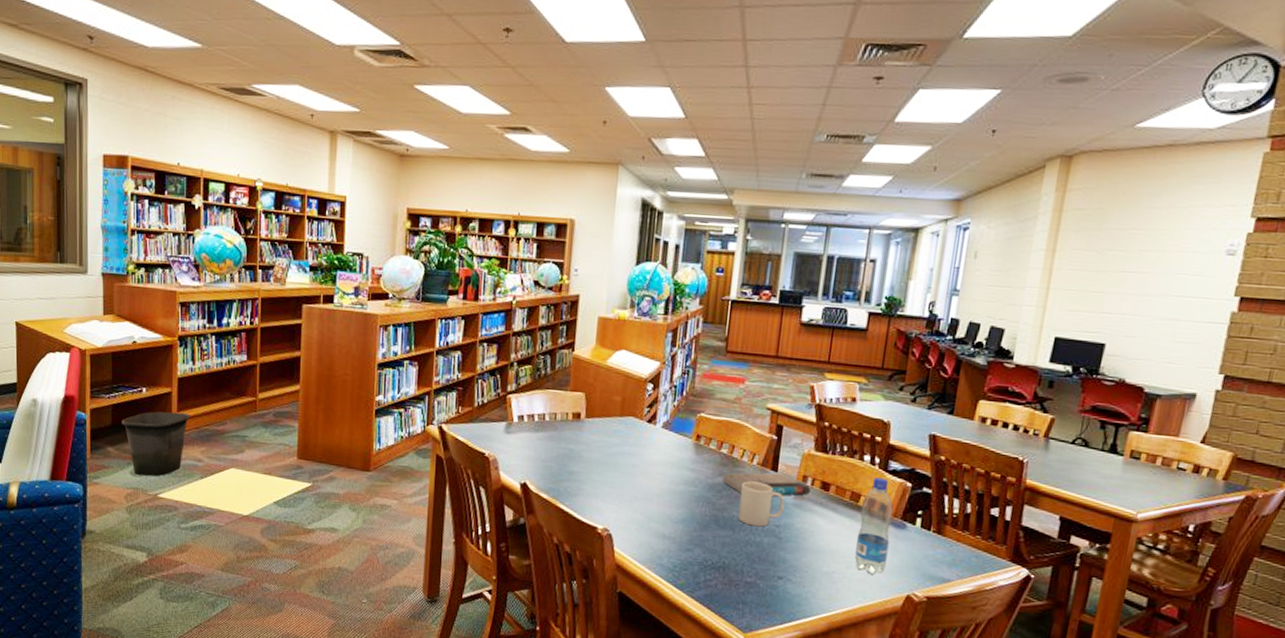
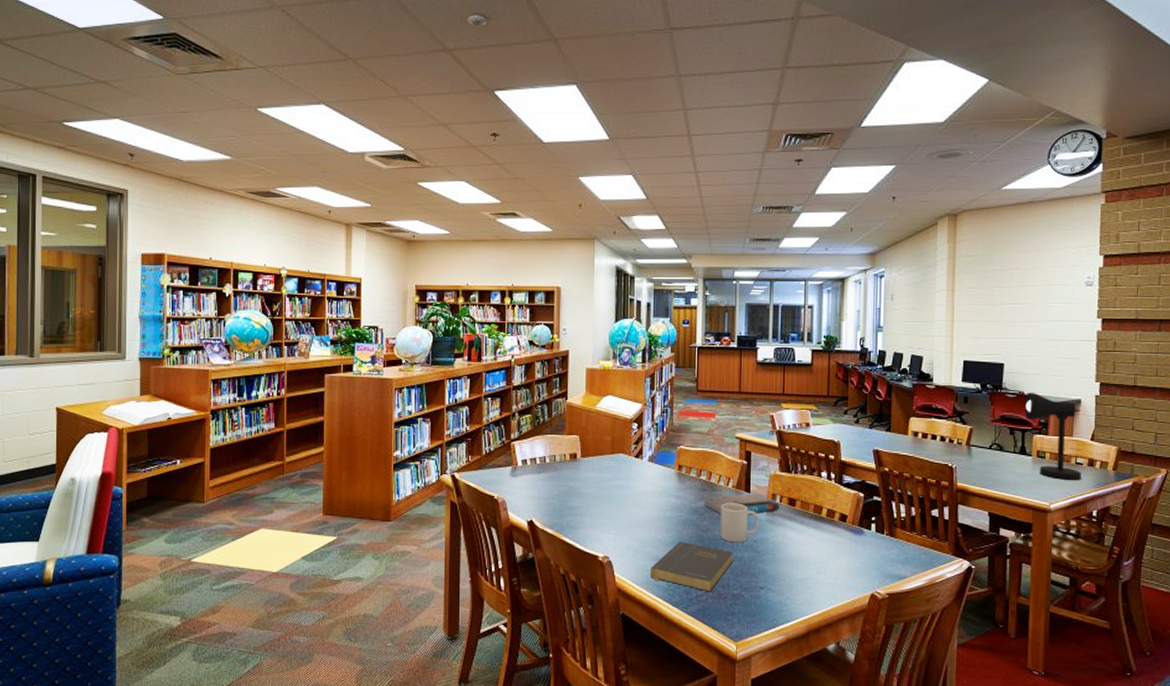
waste bin: present [122,411,191,477] -> none [157,480,223,542]
book: none [654,519,751,577] -> present [651,541,733,592]
bottle: present [854,477,894,574] -> none [823,491,852,577]
desk lamp: none [1122,380,1195,488] -> present [1024,392,1081,480]

